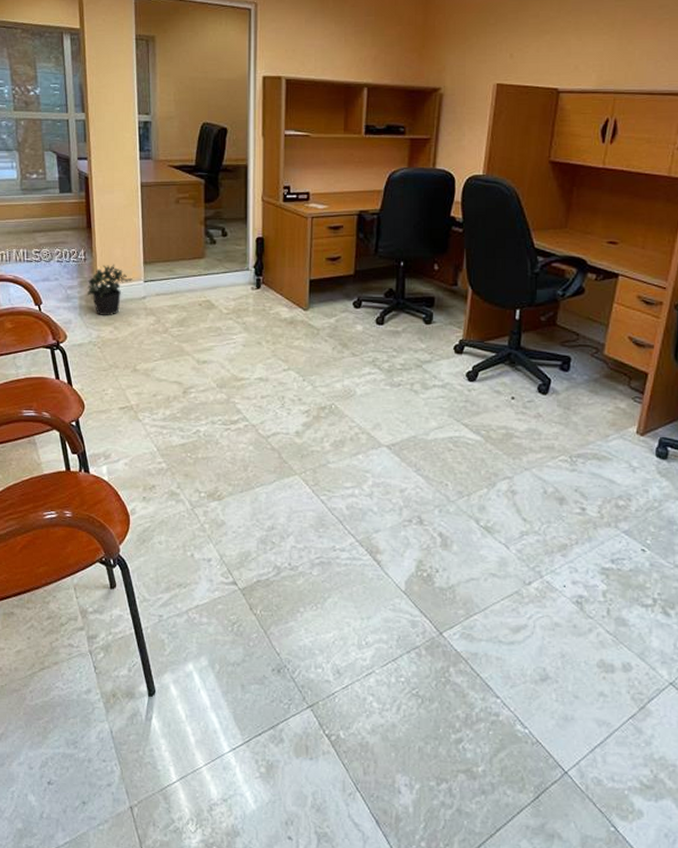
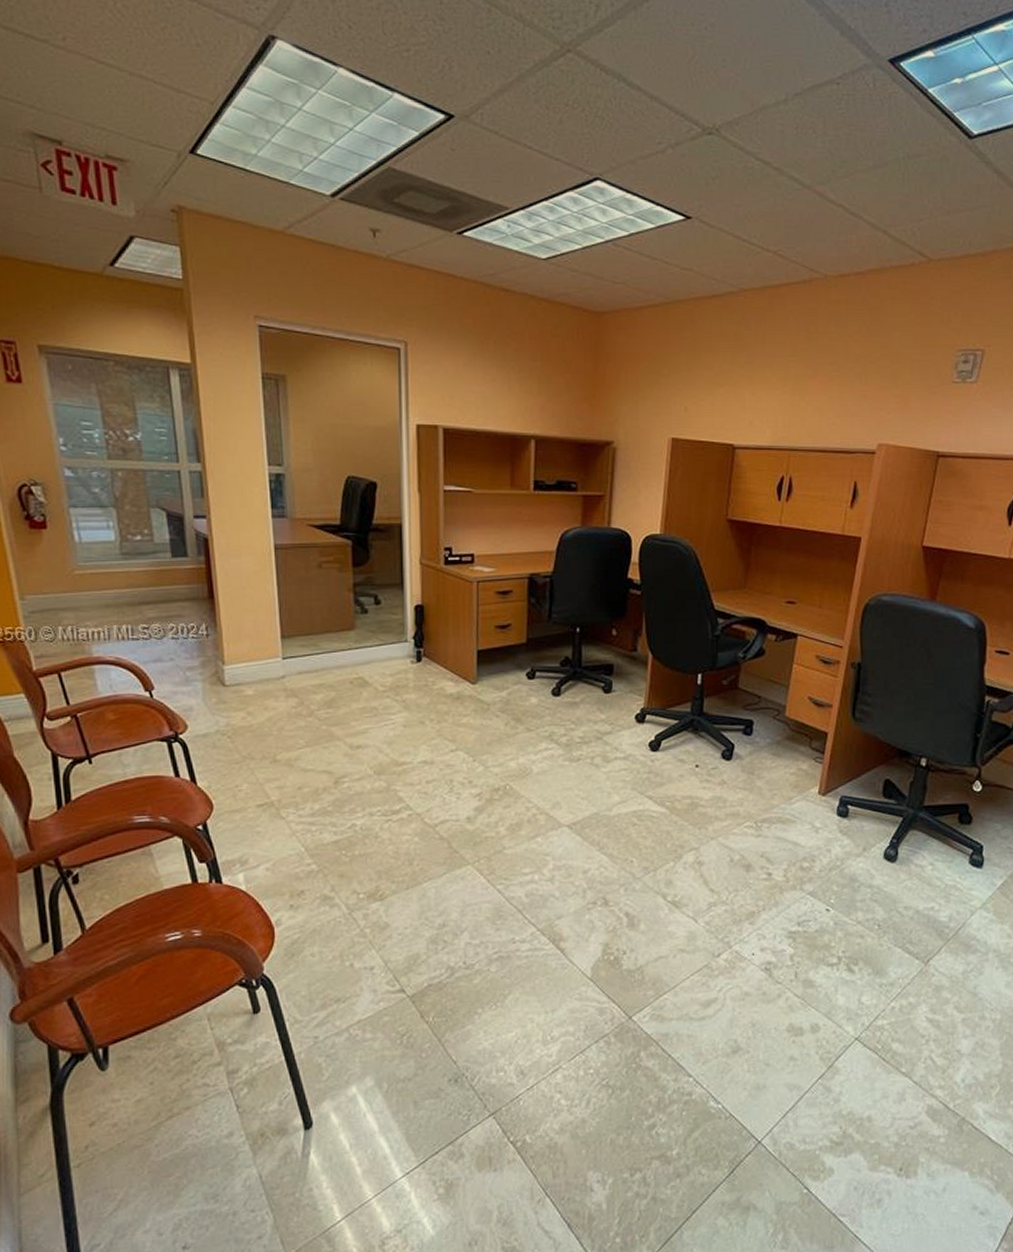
potted plant: present [87,264,132,316] -> none [211,639,268,701]

